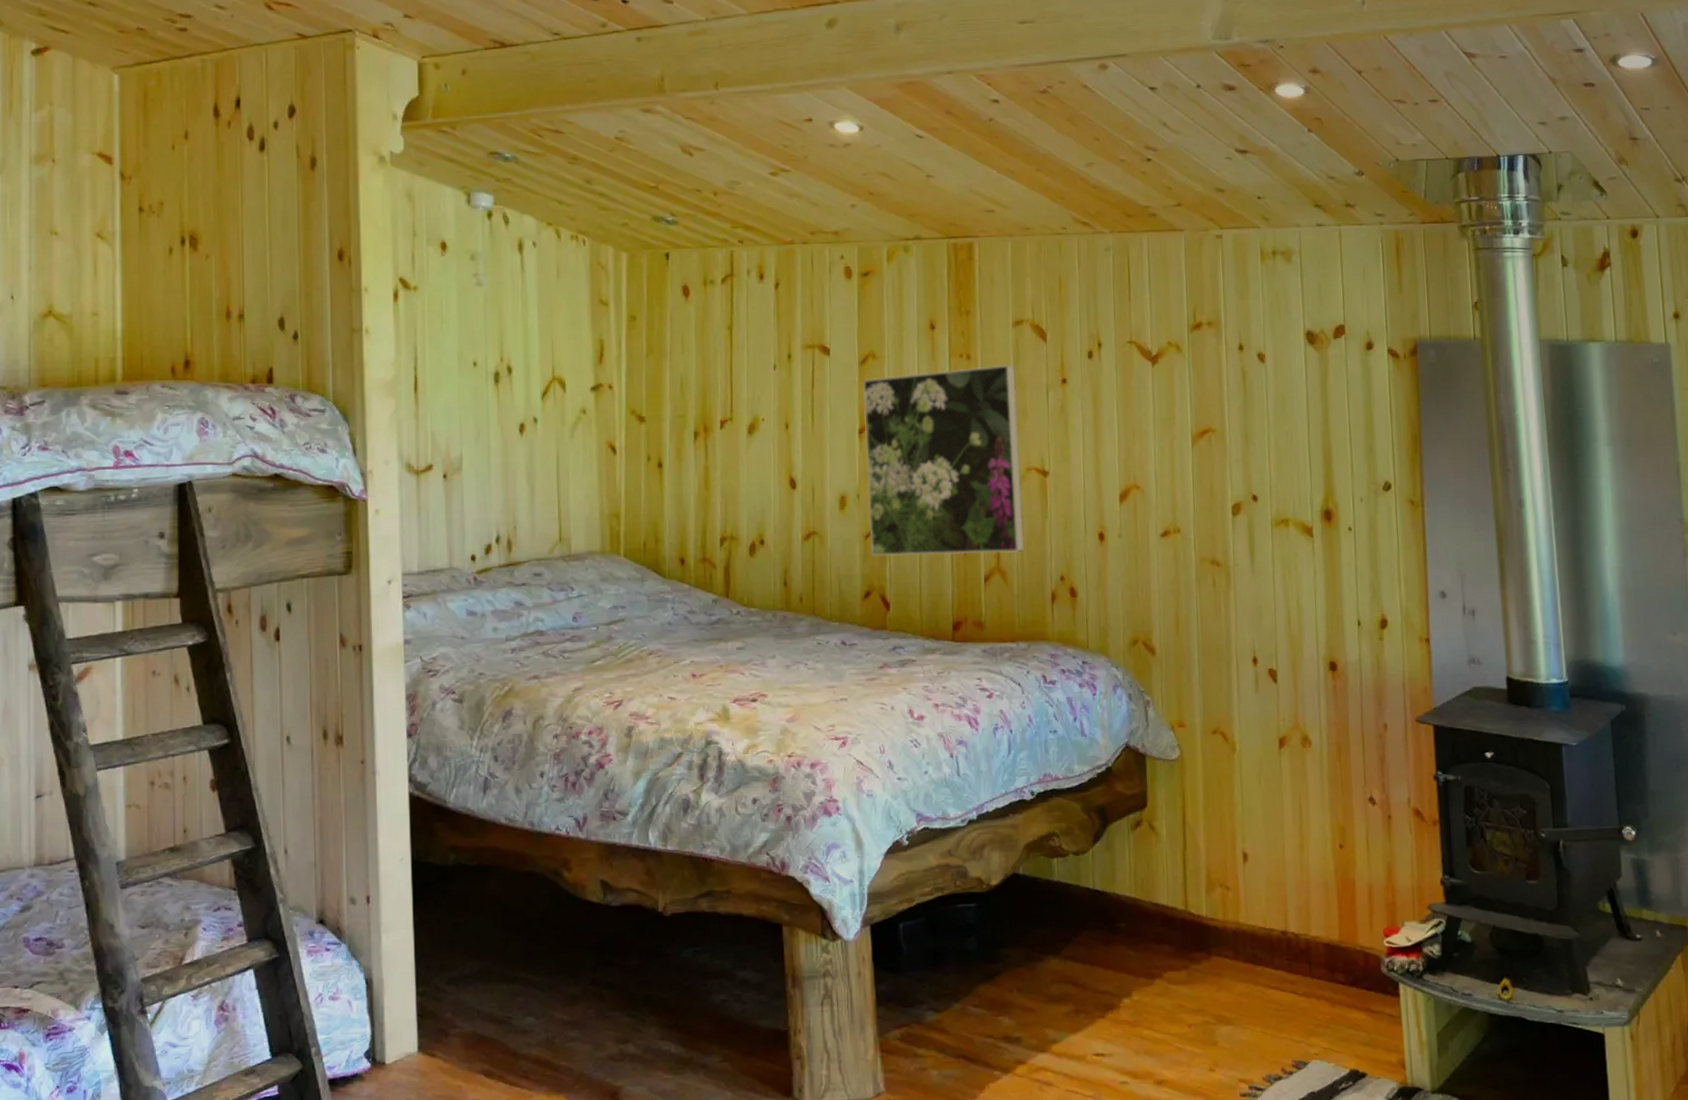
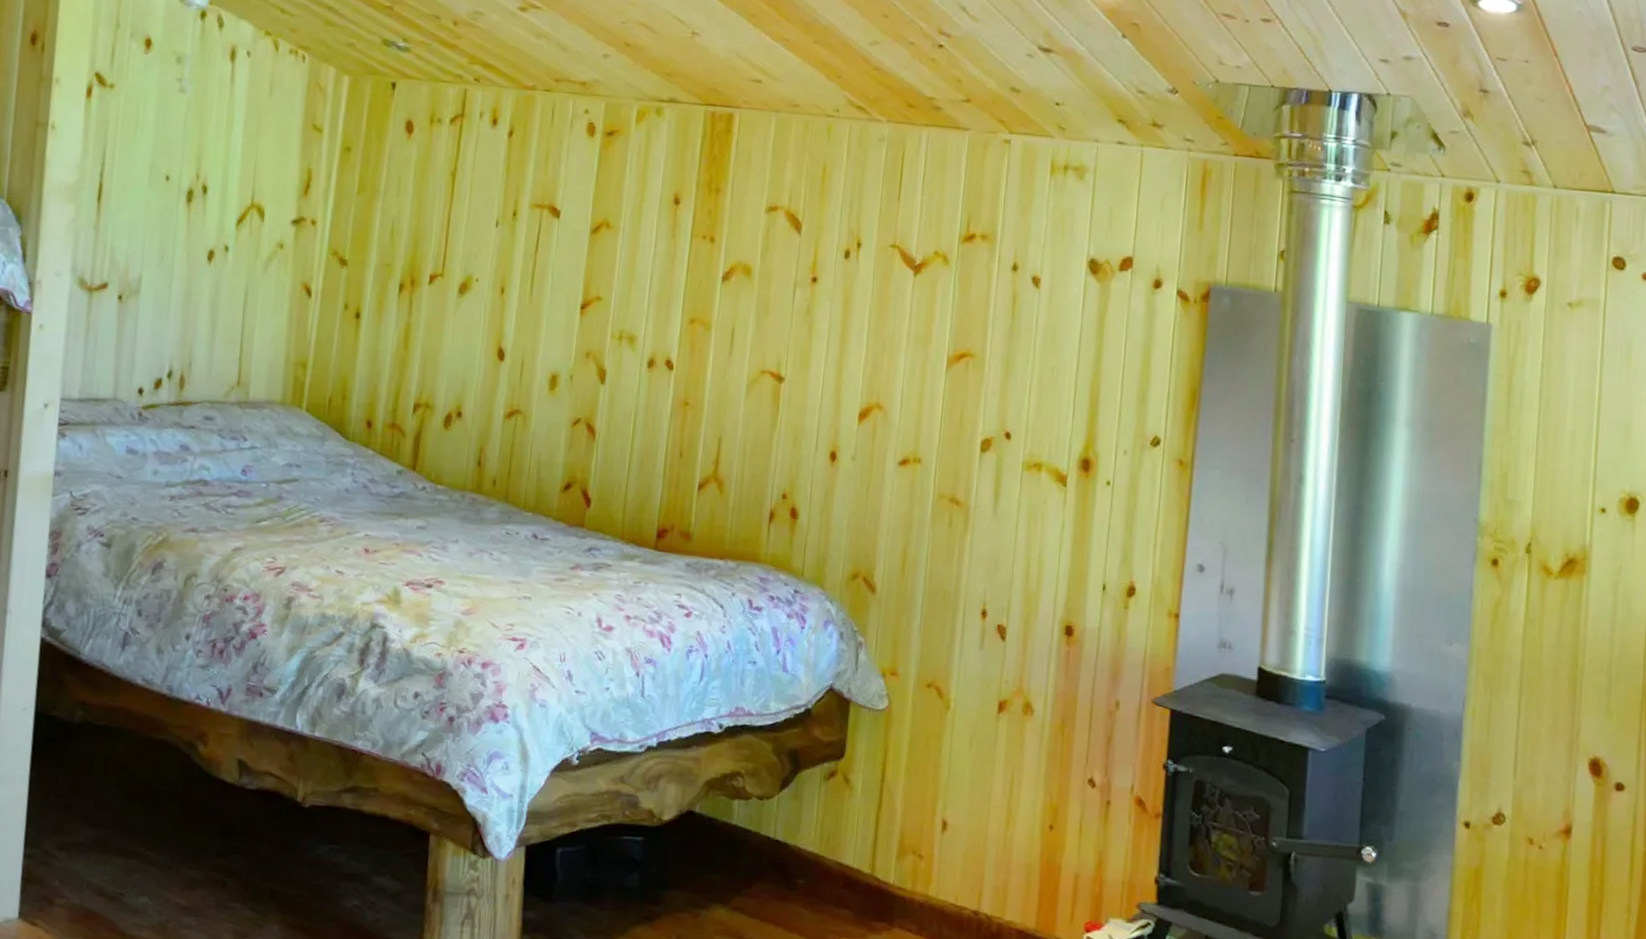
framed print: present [862,364,1025,556] -> none [578,249,762,462]

